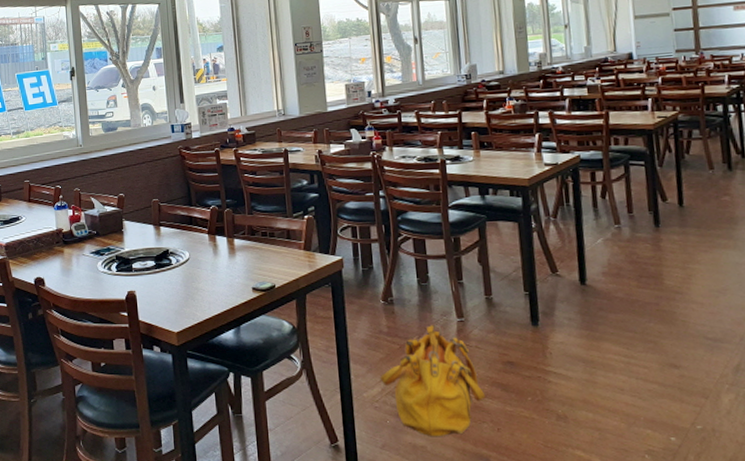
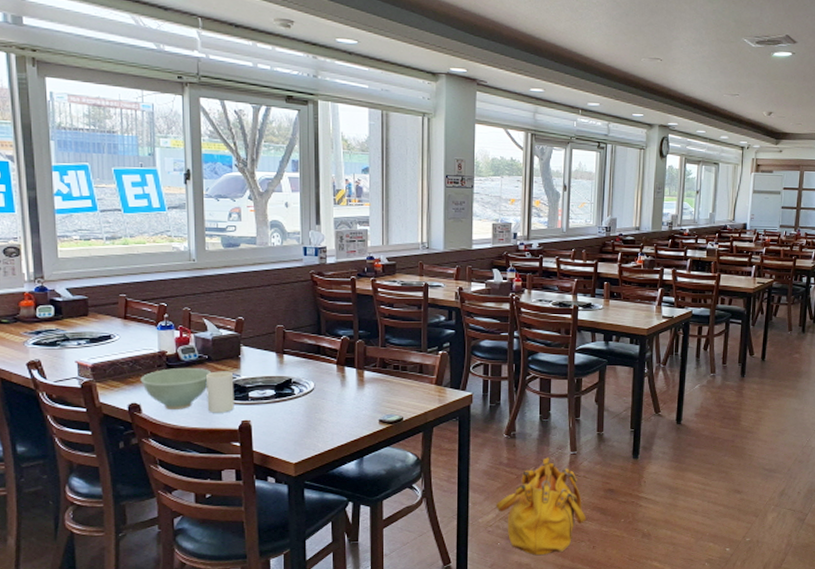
bowl: none [43,242,100,282] -> present [140,367,212,410]
cup: none [96,244,121,285] -> present [207,371,234,413]

